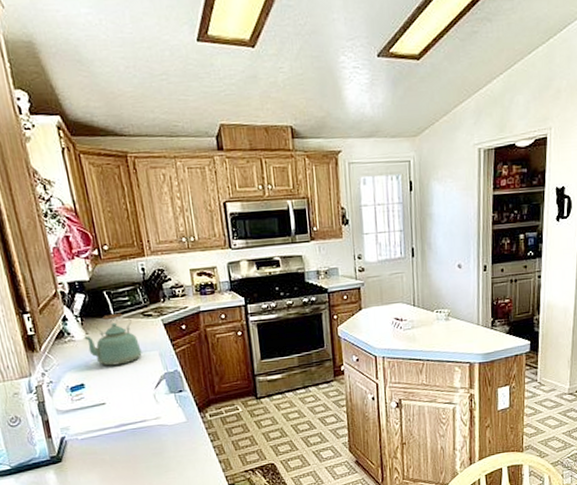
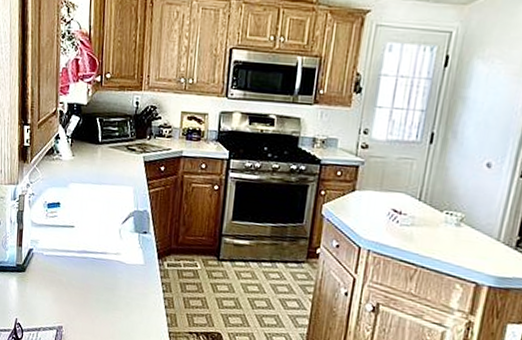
kettle: present [84,312,142,366] -> none [70,141,118,193]

